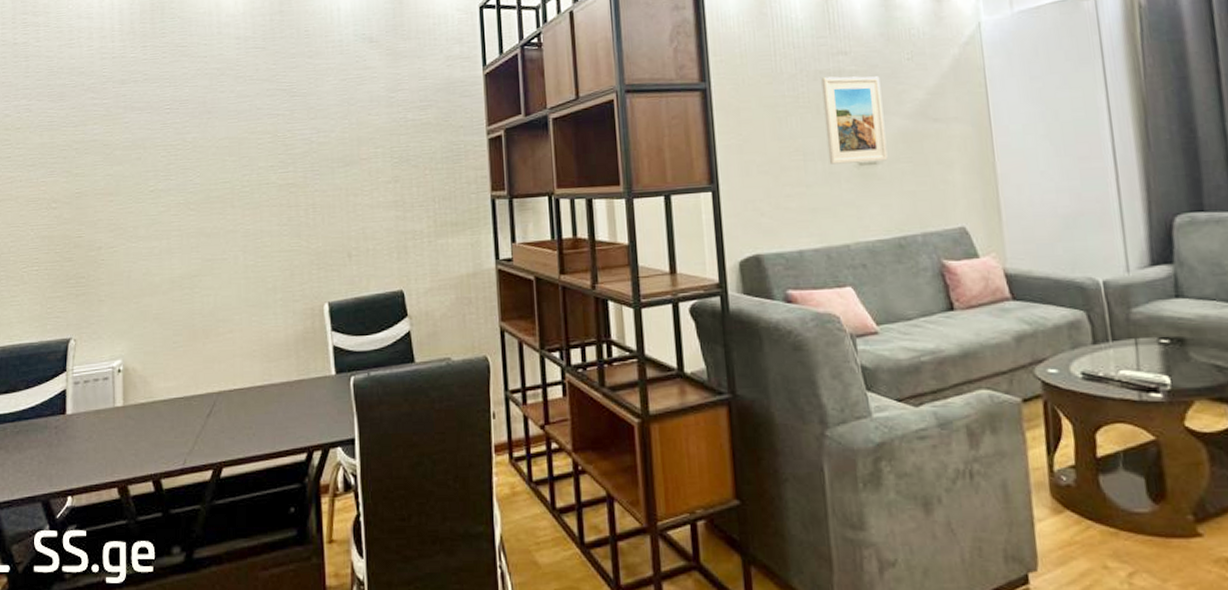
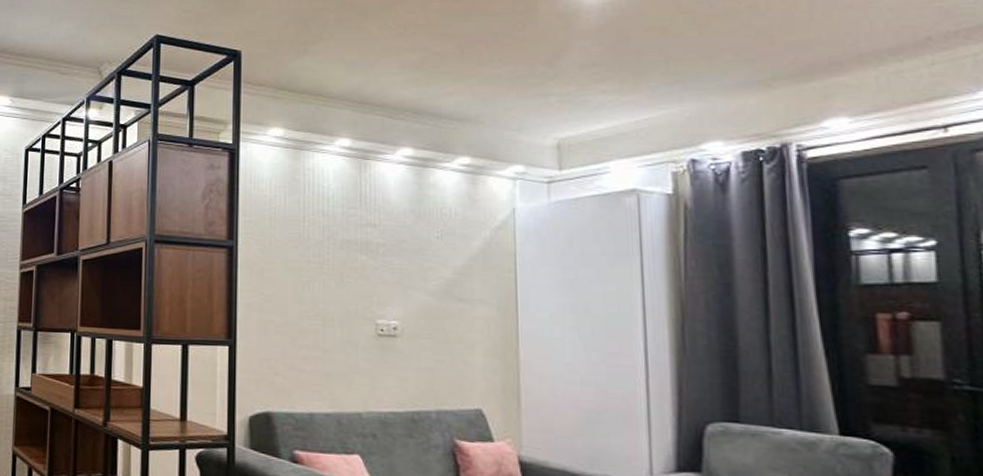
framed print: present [821,76,888,165] -> none [348,247,408,335]

